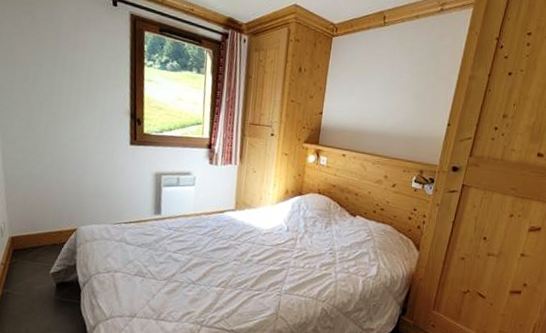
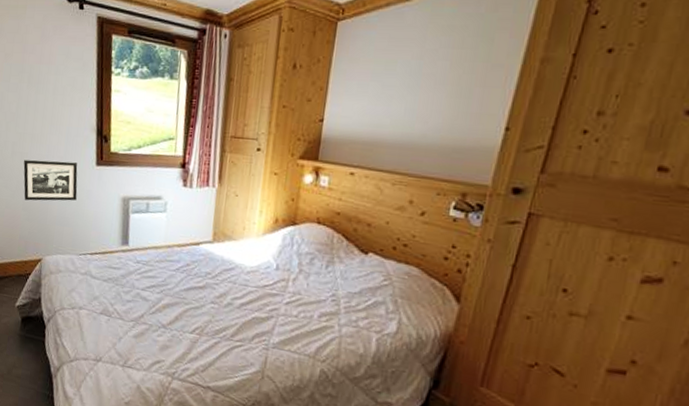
picture frame: none [57,138,112,176] -> present [23,159,78,201]

